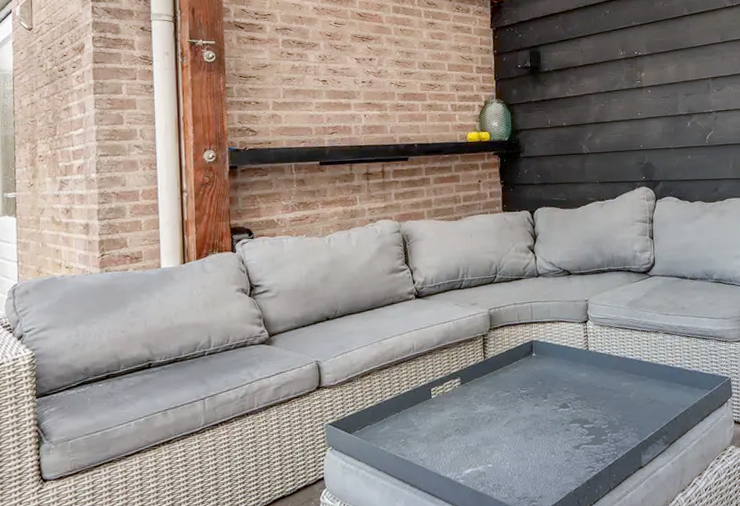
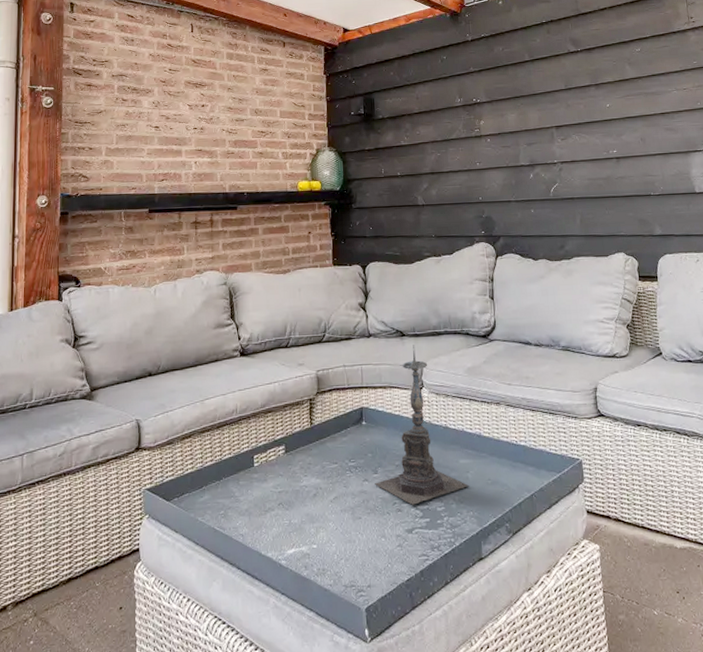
candle holder: none [545,282,631,425] -> present [375,345,469,505]

